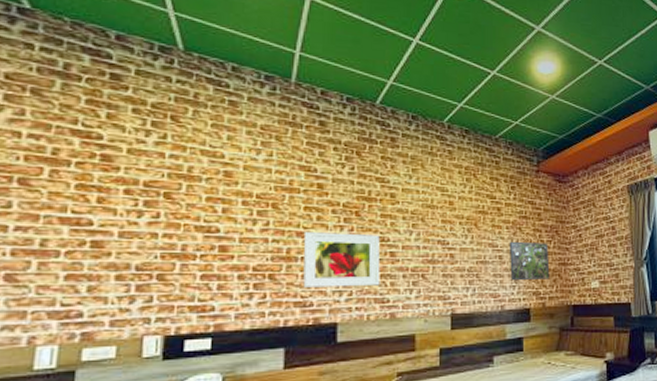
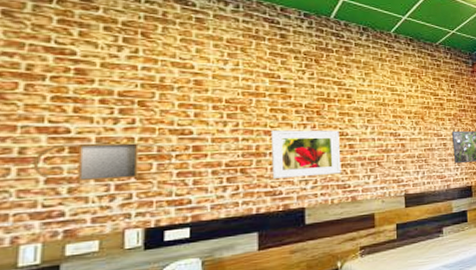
home mirror: none [54,237,196,280] -> present [33,142,172,183]

